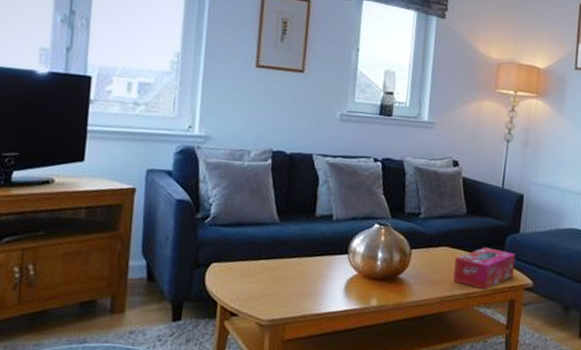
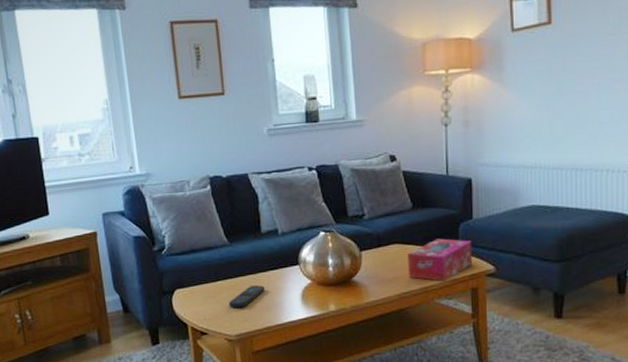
remote control: none [266,269,308,292] -> present [228,285,265,308]

